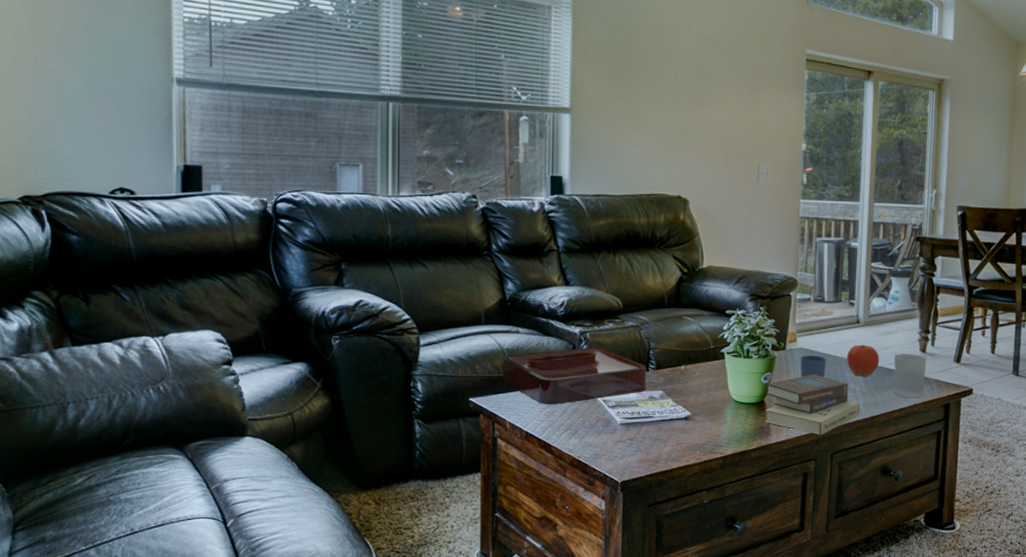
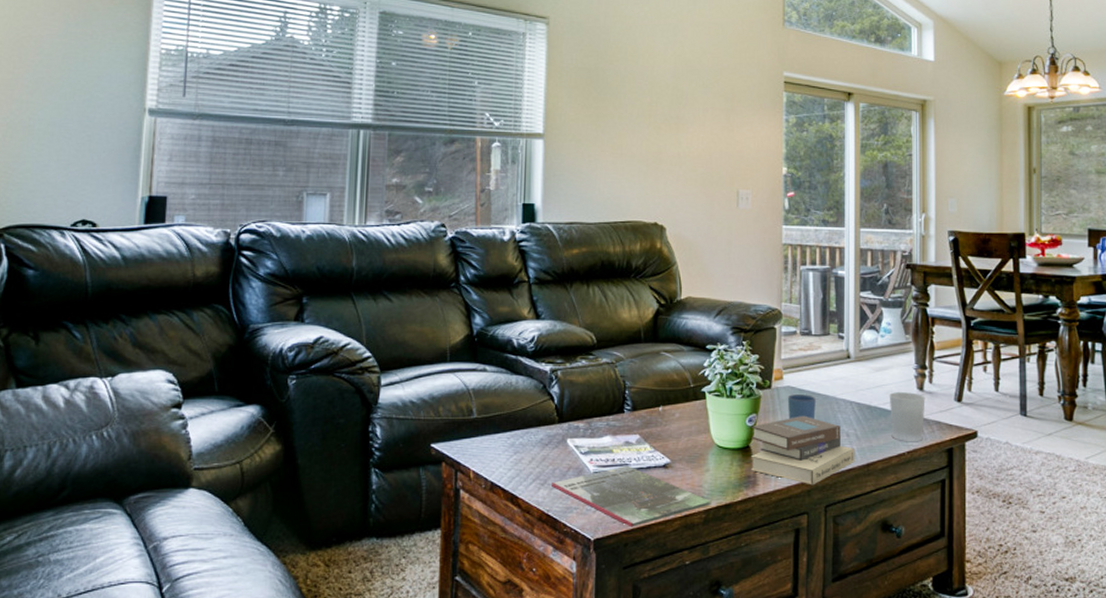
decorative tray: present [502,347,647,404] -> none [467,386,622,451]
magazine: none [582,417,728,472] -> present [552,465,711,528]
fruit: present [847,344,880,376] -> none [838,382,874,418]

